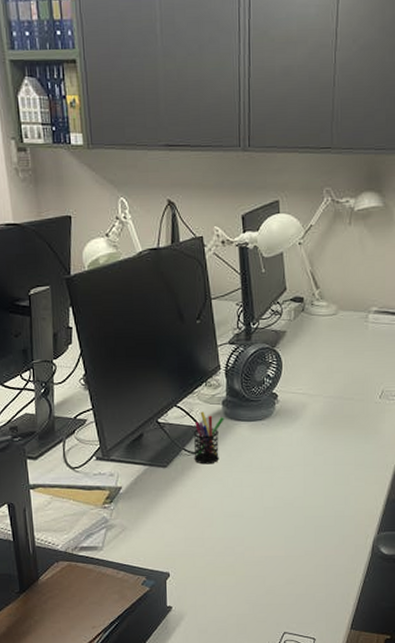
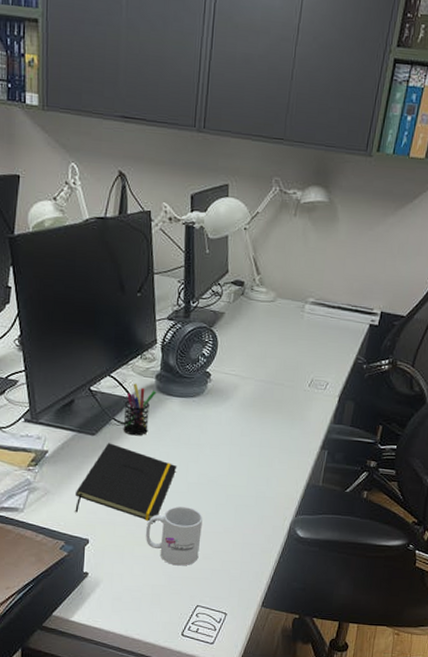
notepad: none [152,474,252,550] -> present [75,443,177,522]
mug: none [226,531,282,593] -> present [146,506,203,566]

